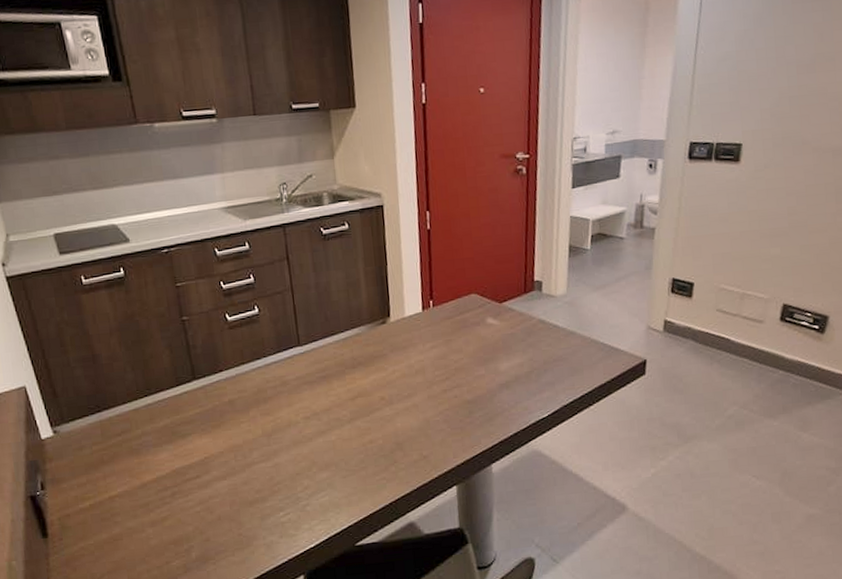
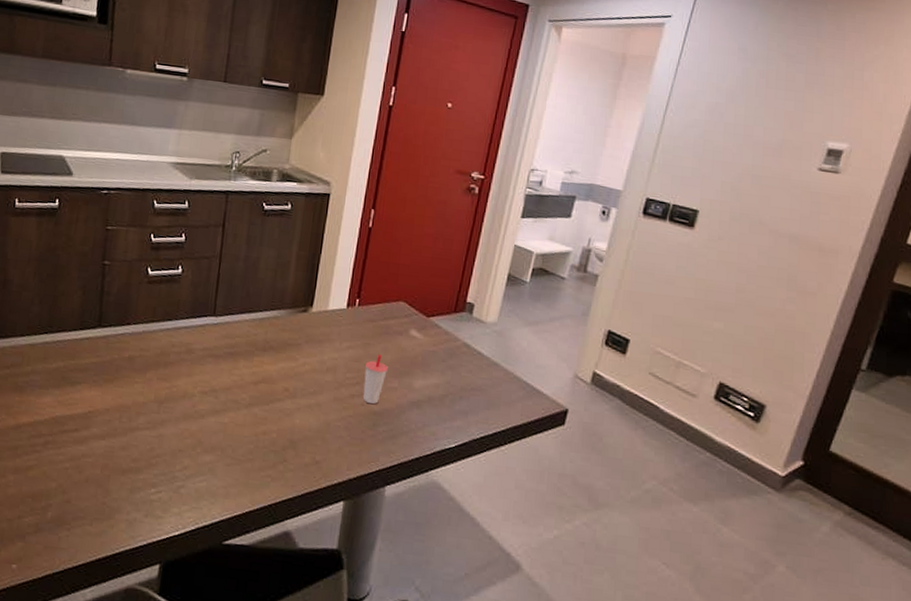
cup: none [451,347,474,395] -> present [363,353,389,405]

